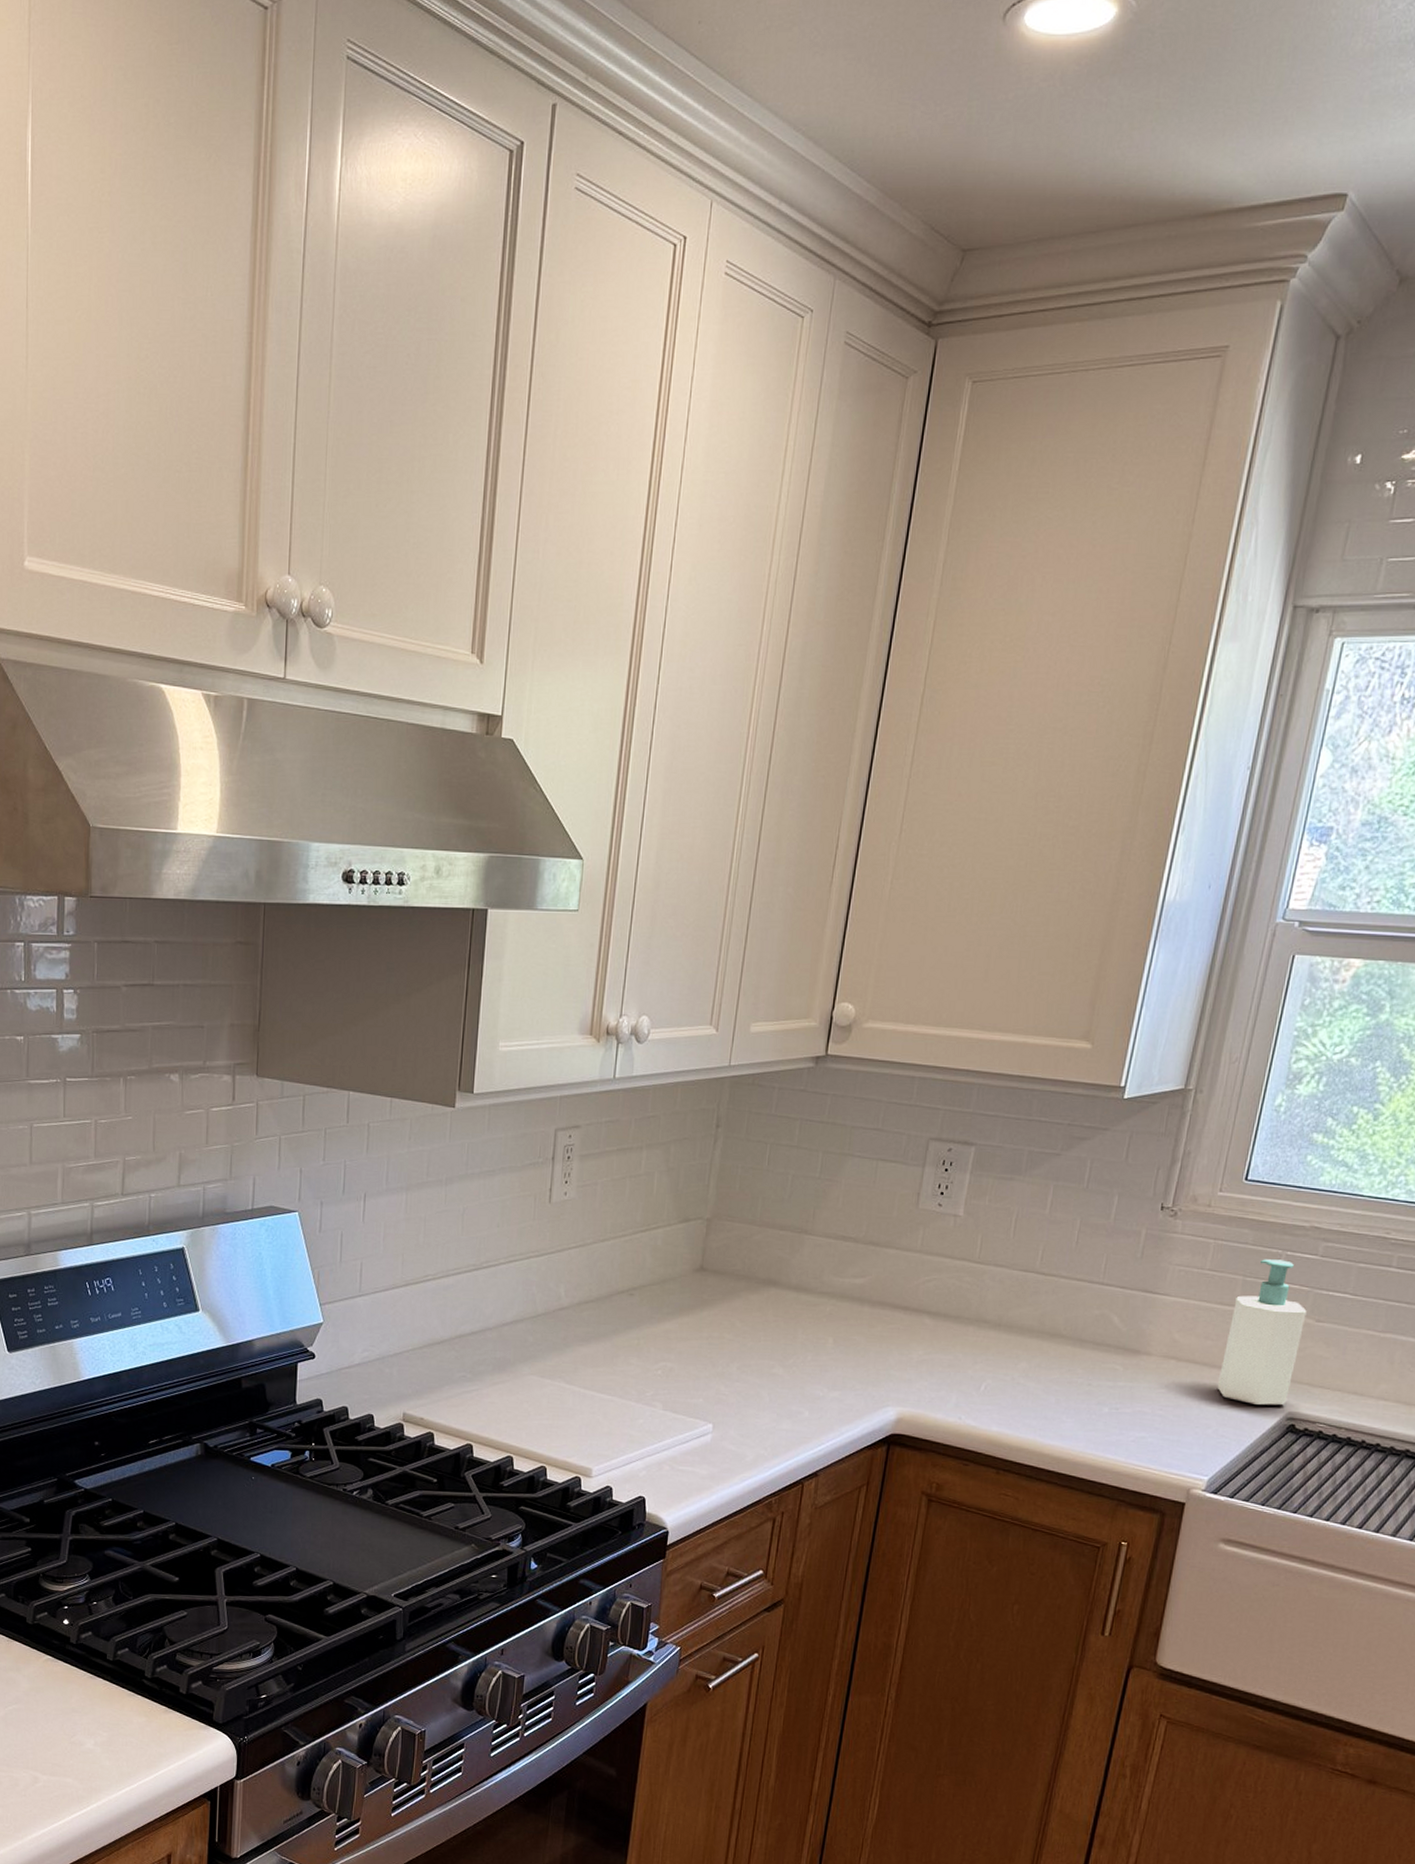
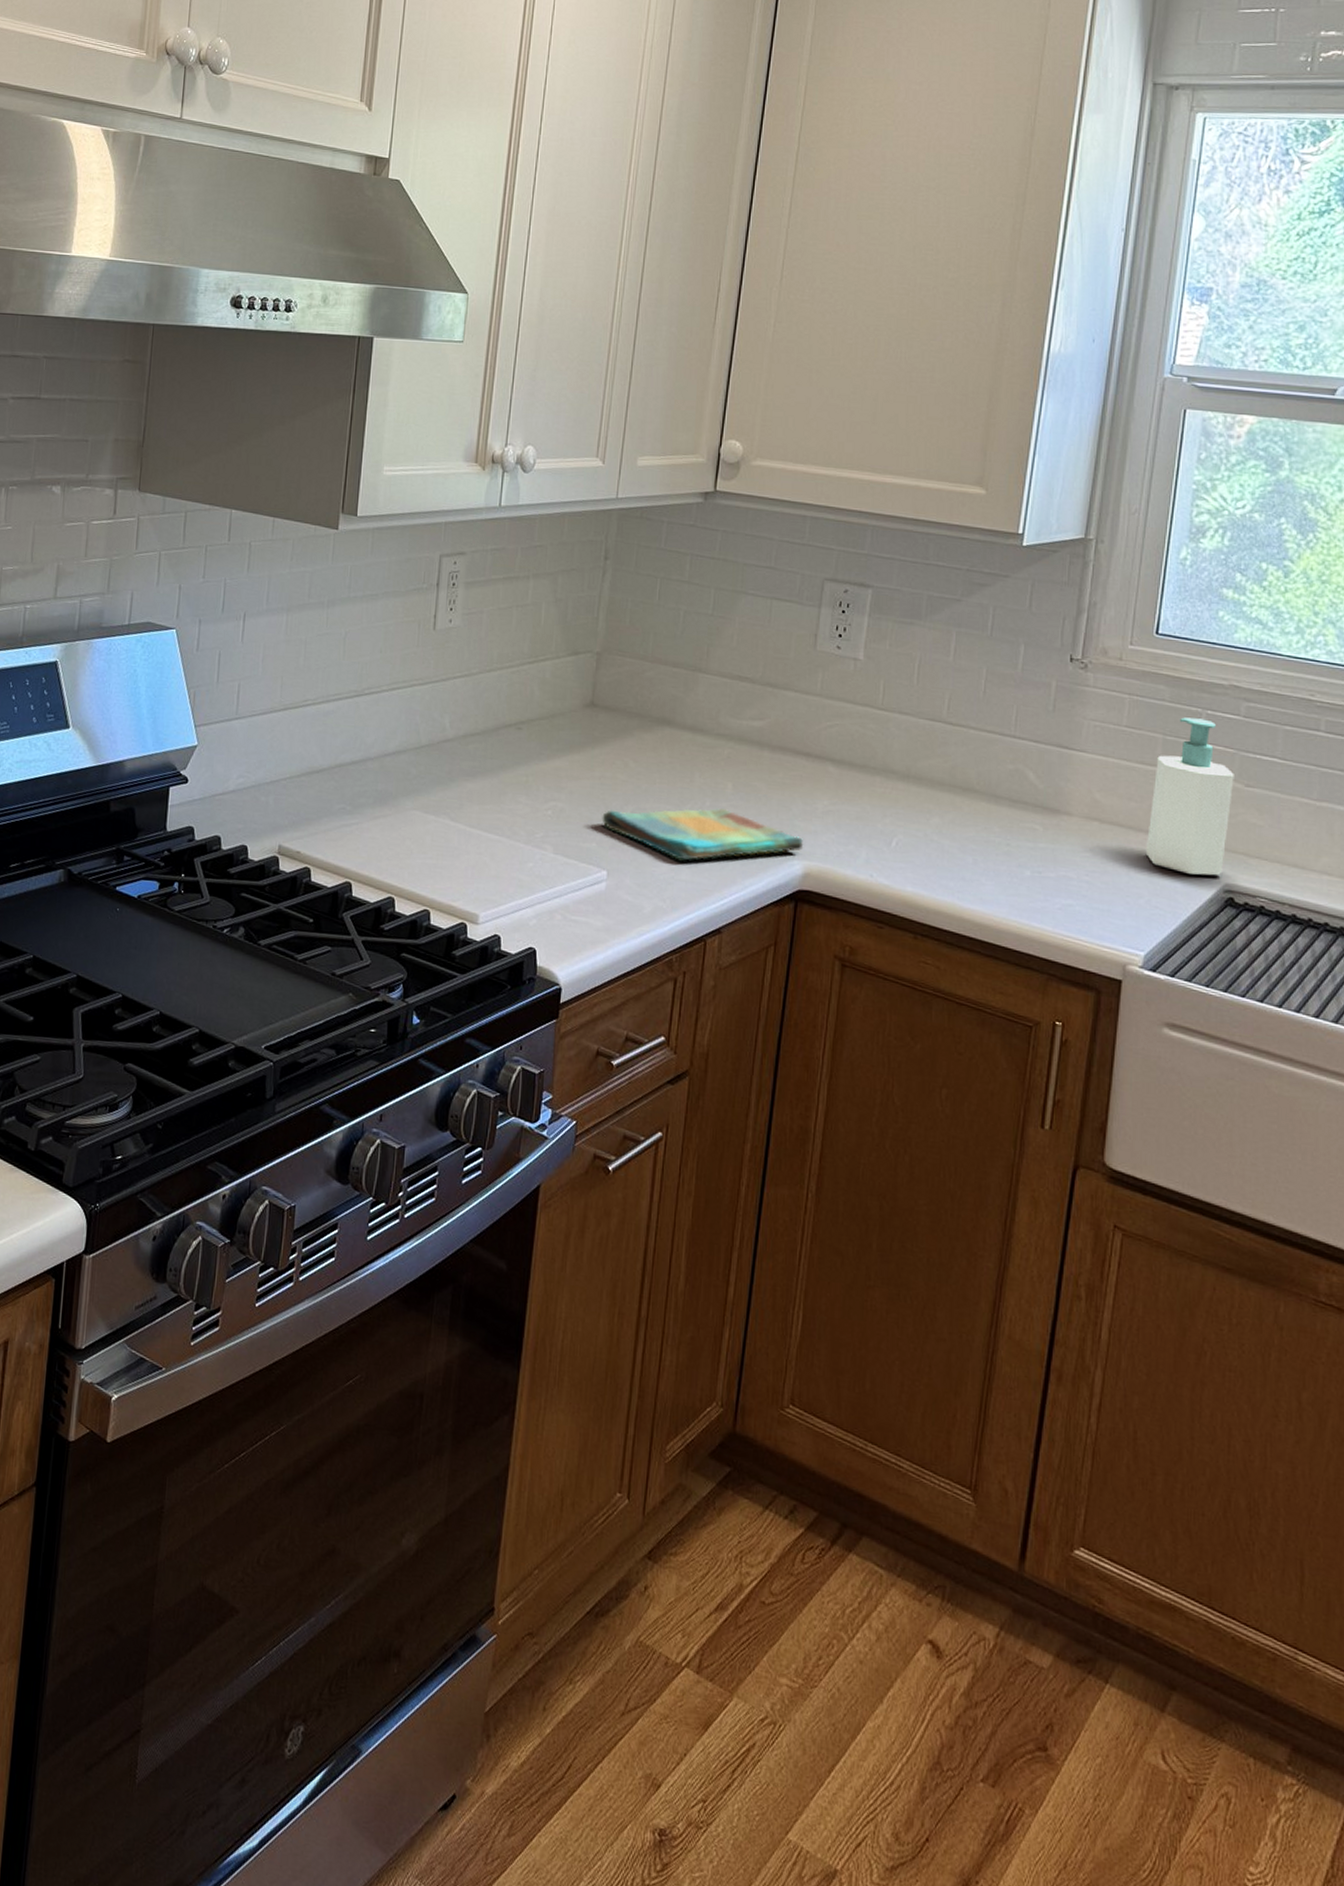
dish towel: none [709,1362,898,1412] -> present [602,808,803,861]

